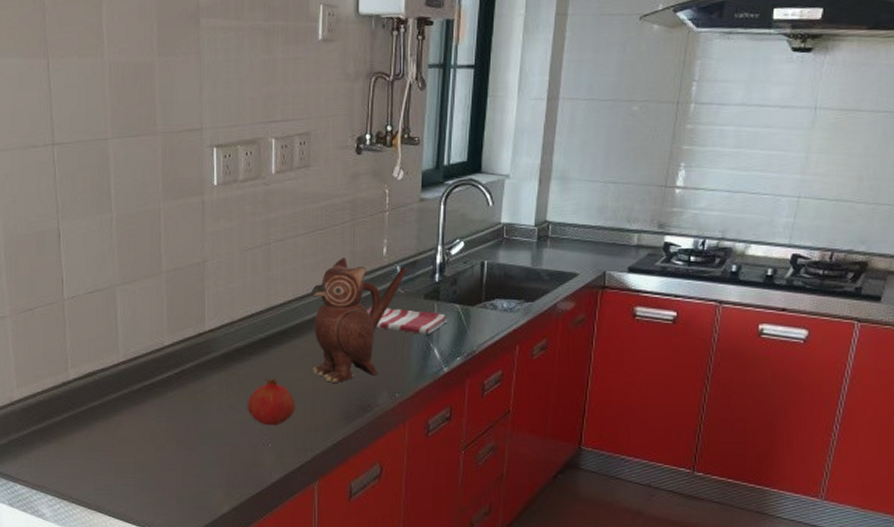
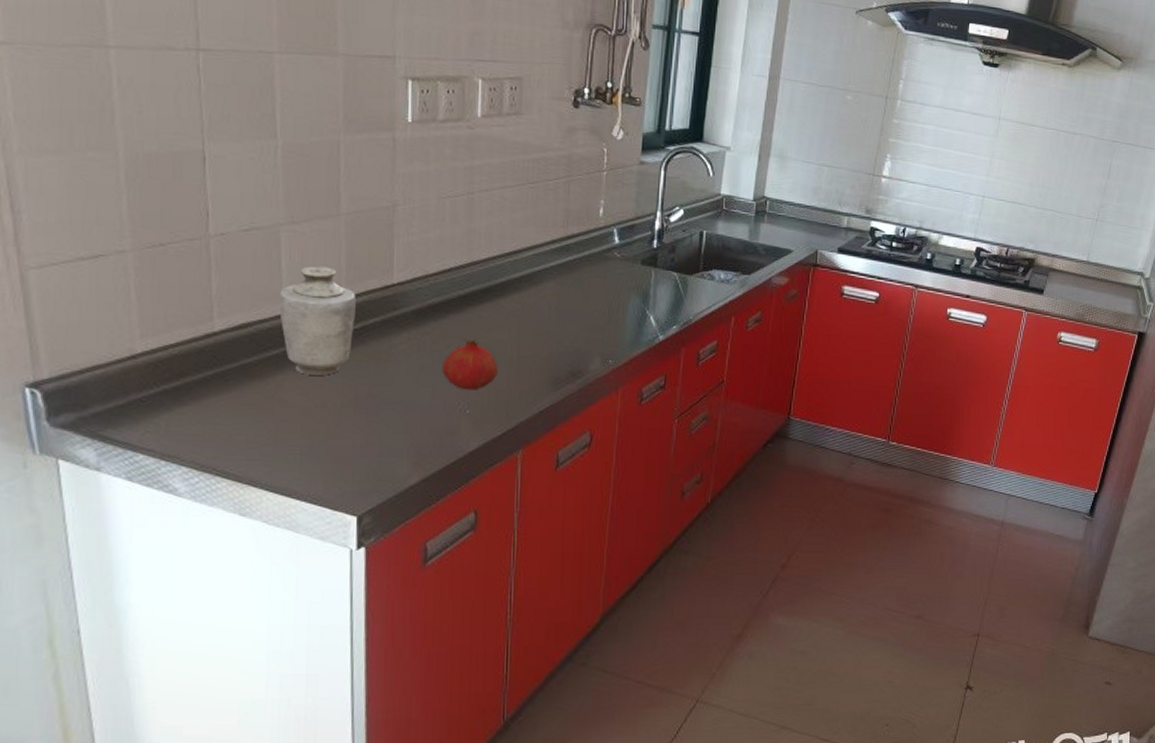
vase: none [116,319,175,415] -> present [279,266,356,375]
teapot: present [311,257,407,384] -> none [517,215,624,348]
dish towel: present [366,307,448,334] -> none [580,269,665,301]

